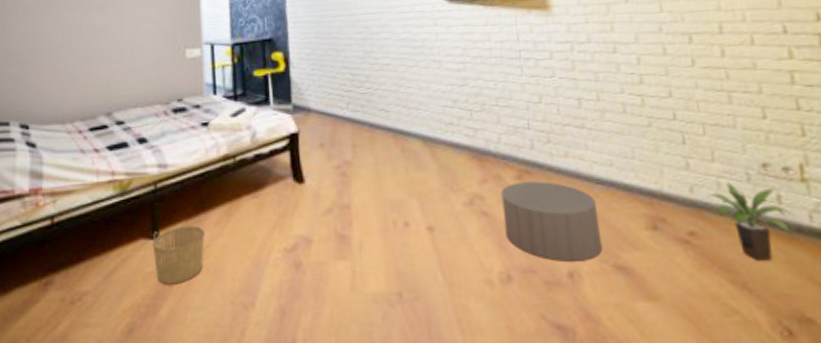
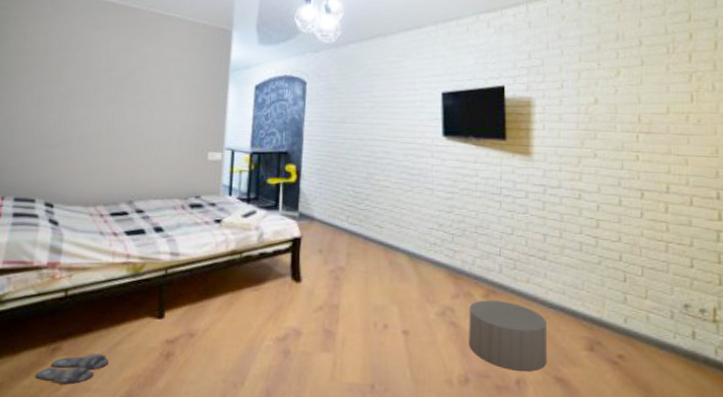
slippers: none [30,284,105,322] -> present [35,353,109,385]
basket: present [152,225,205,286] -> none [157,309,207,361]
potted plant: present [705,182,794,261] -> none [636,317,704,384]

